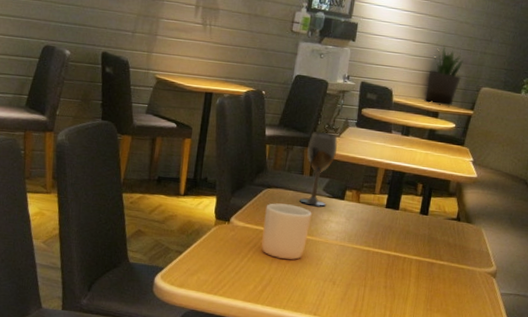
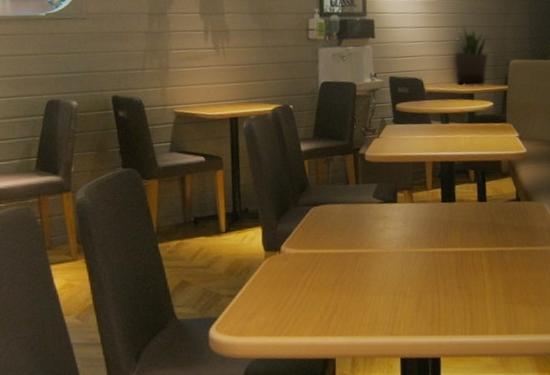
mug: present [261,203,312,260] -> none [316,218,367,280]
wine glass: present [300,132,338,207] -> none [347,135,380,216]

